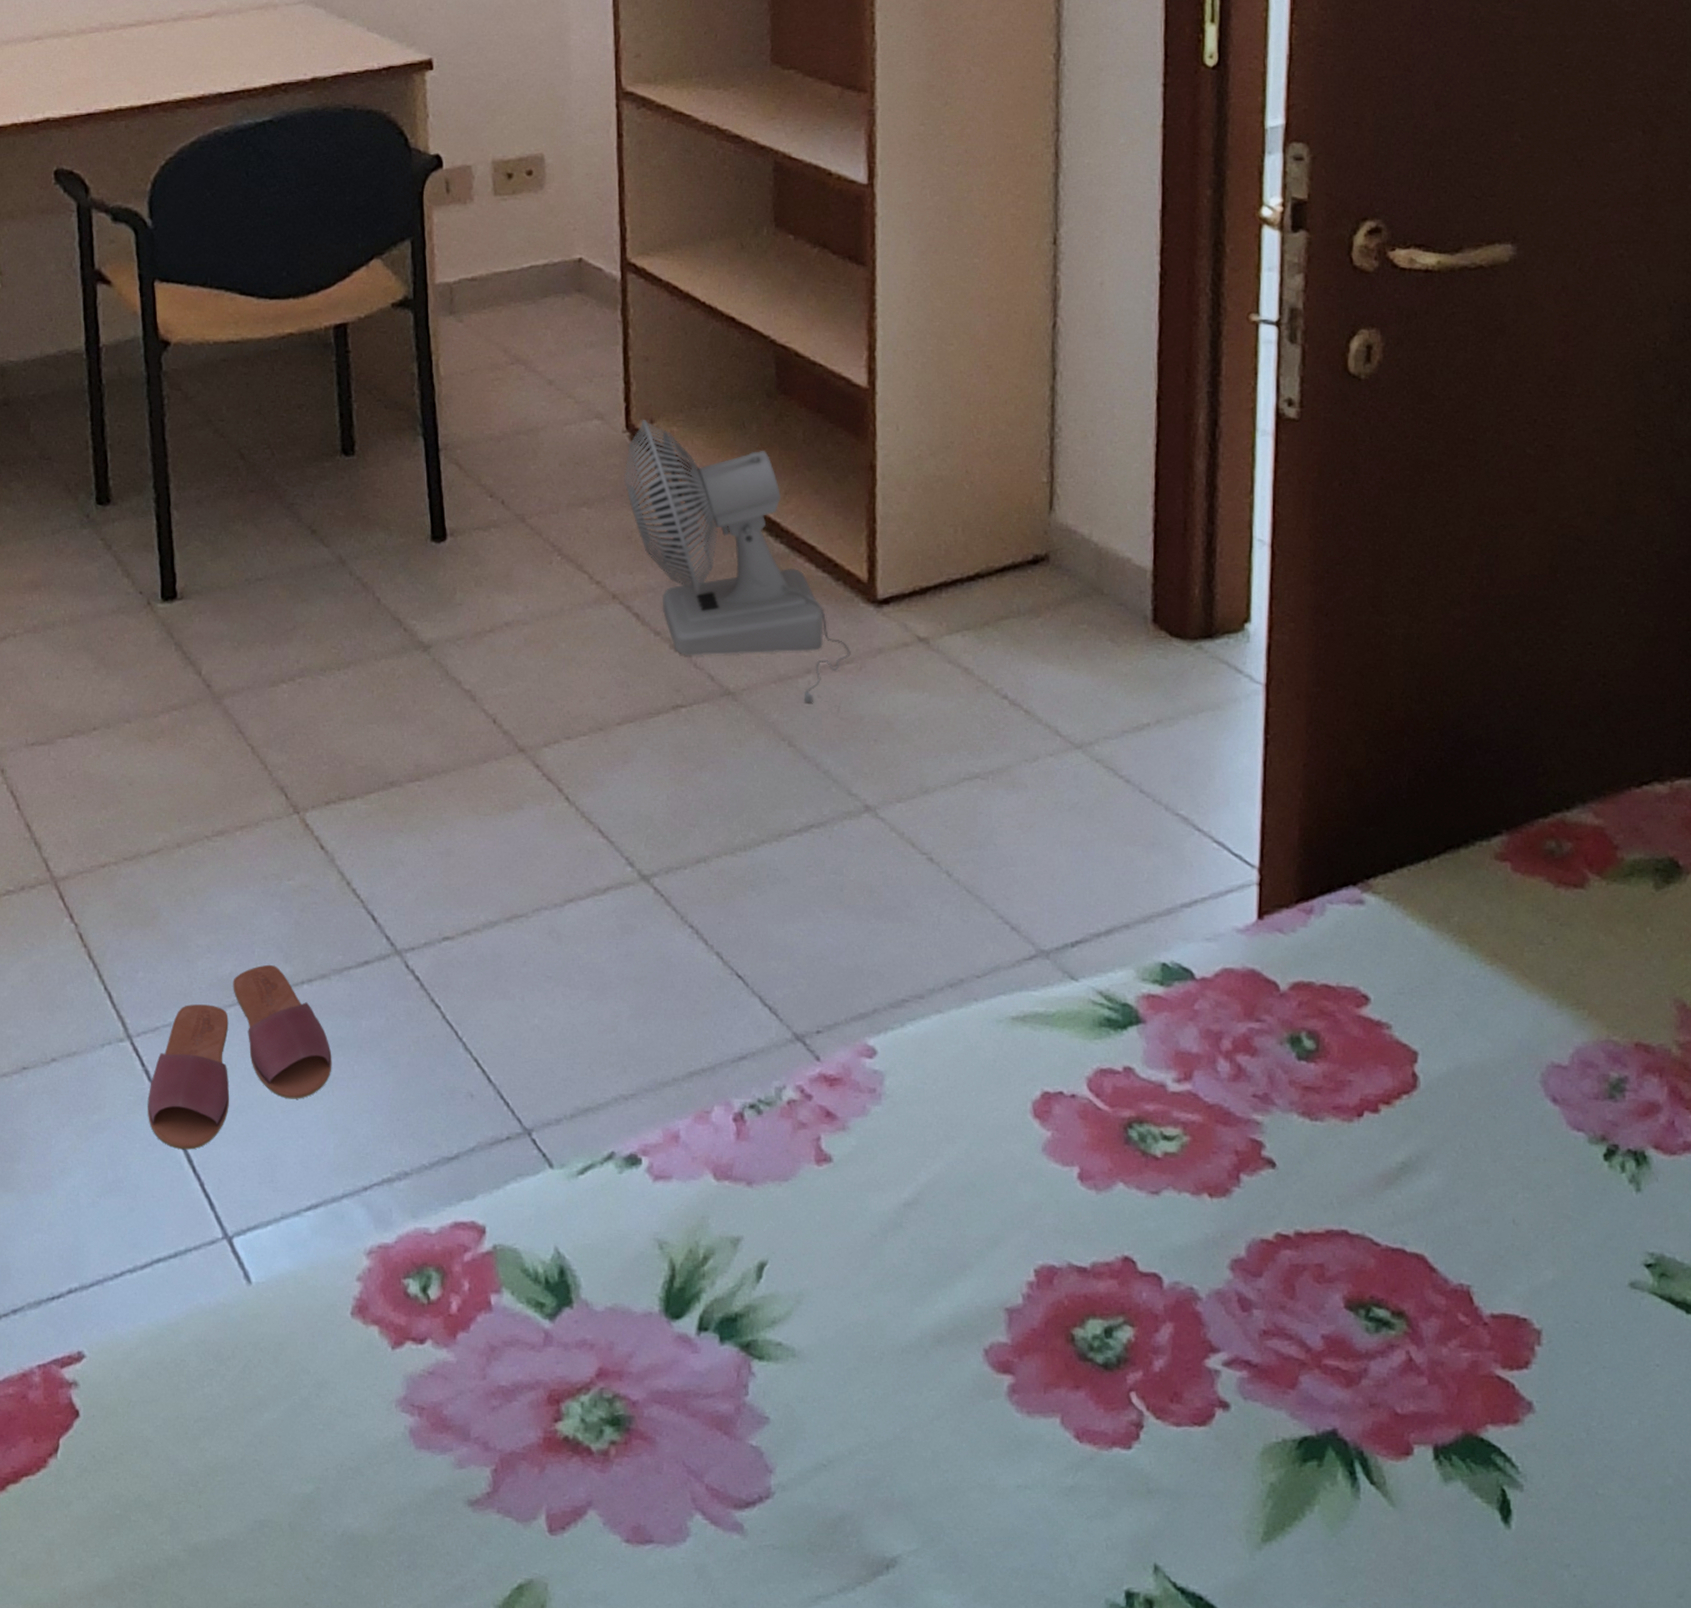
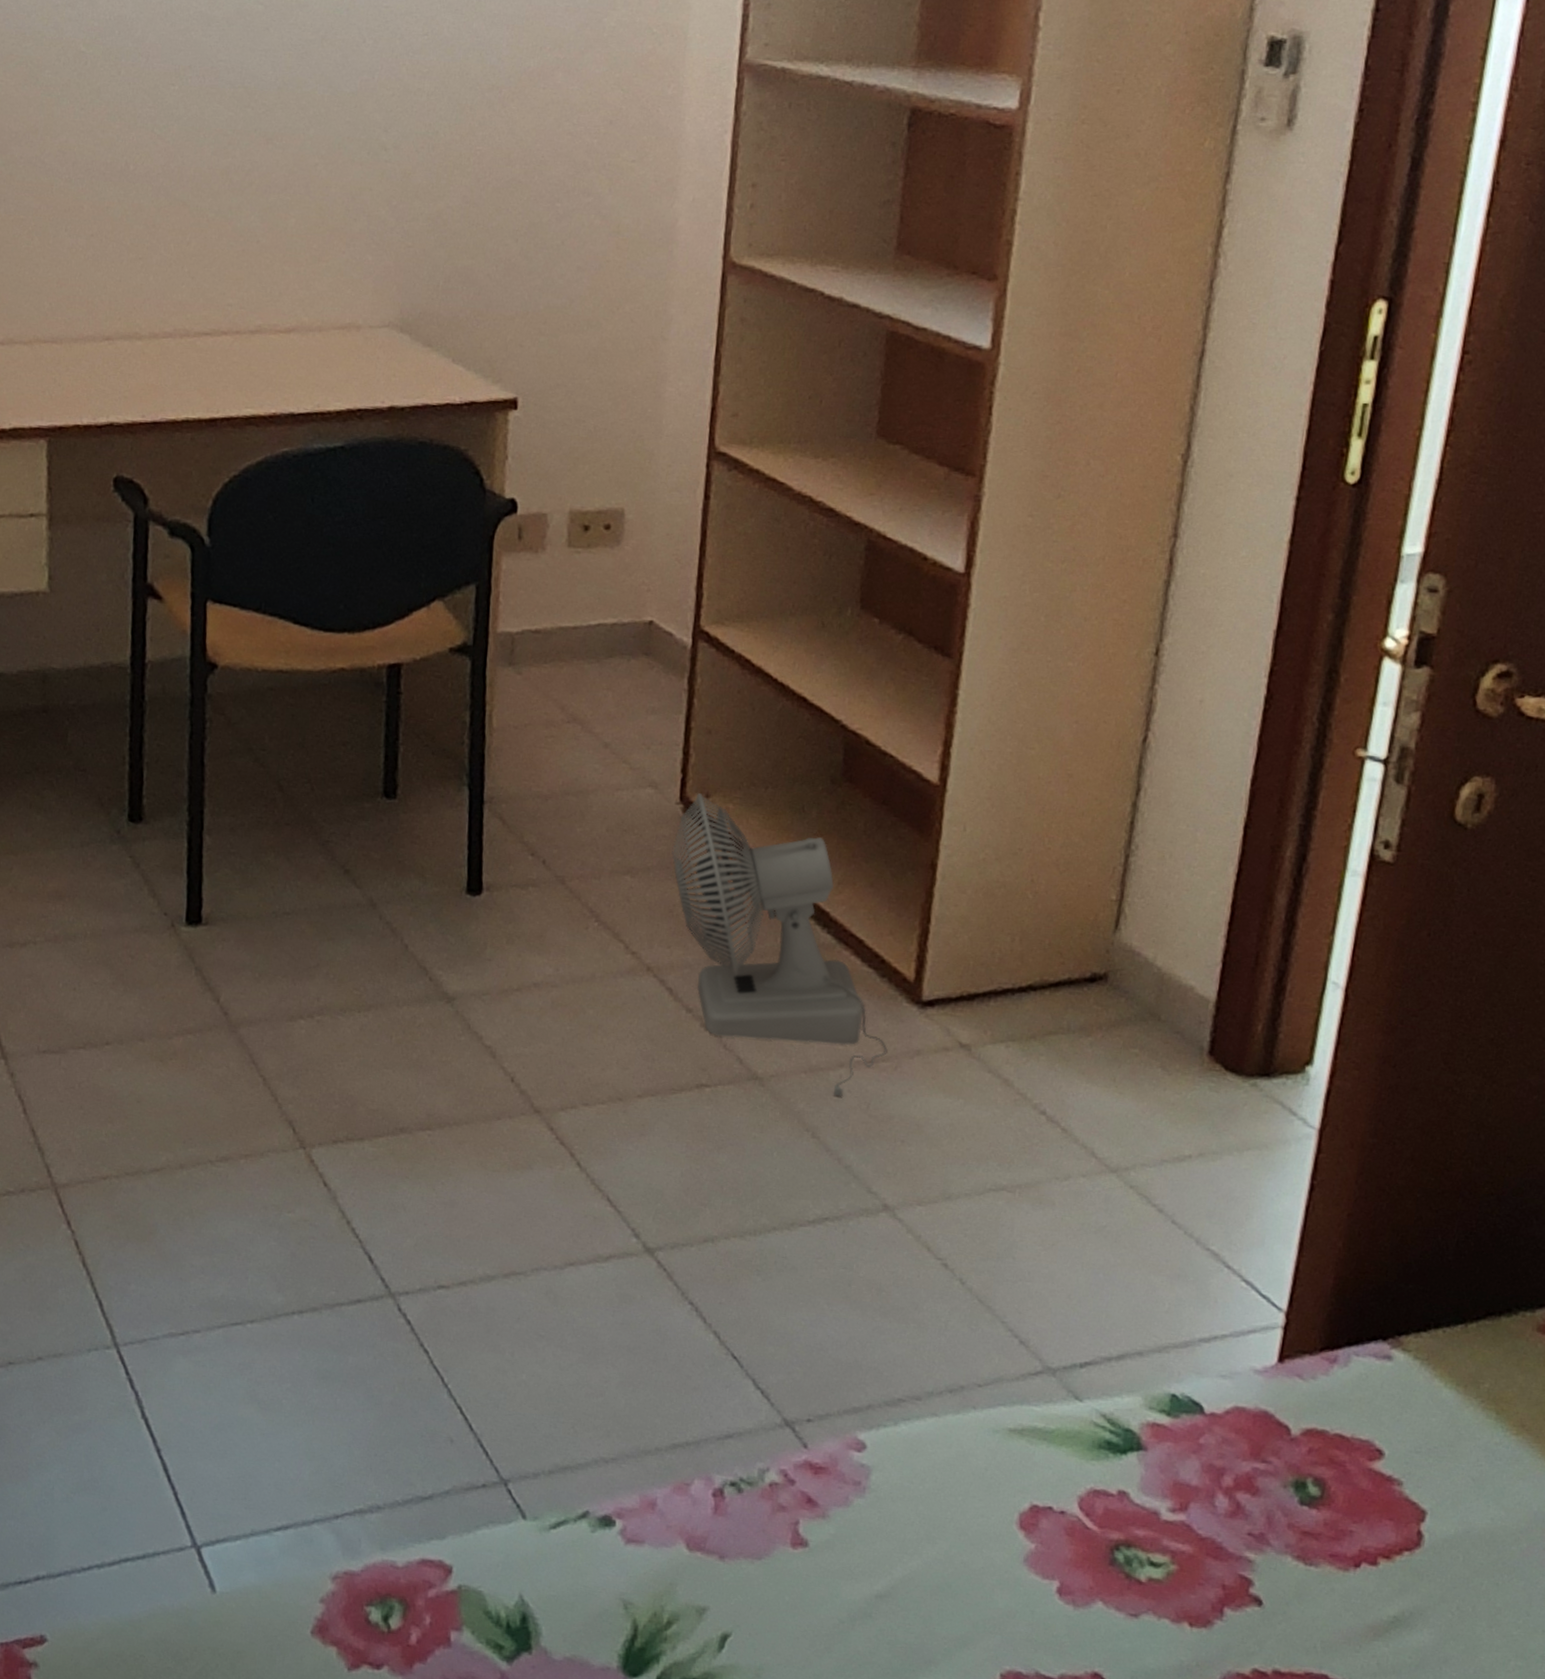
slippers: present [148,964,332,1150] -> none [128,1291,316,1460]

